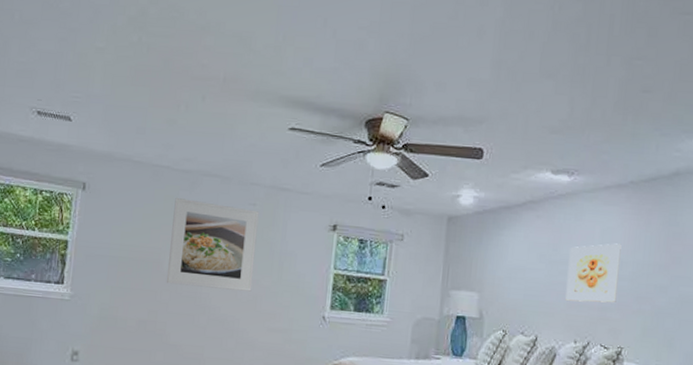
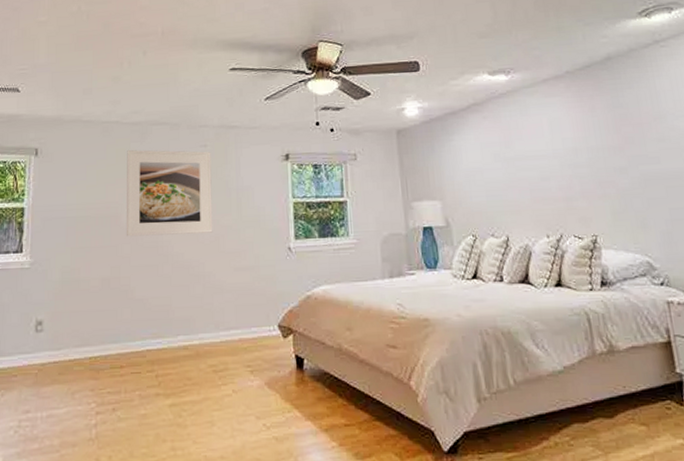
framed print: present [565,243,622,303] -> none [522,132,580,197]

